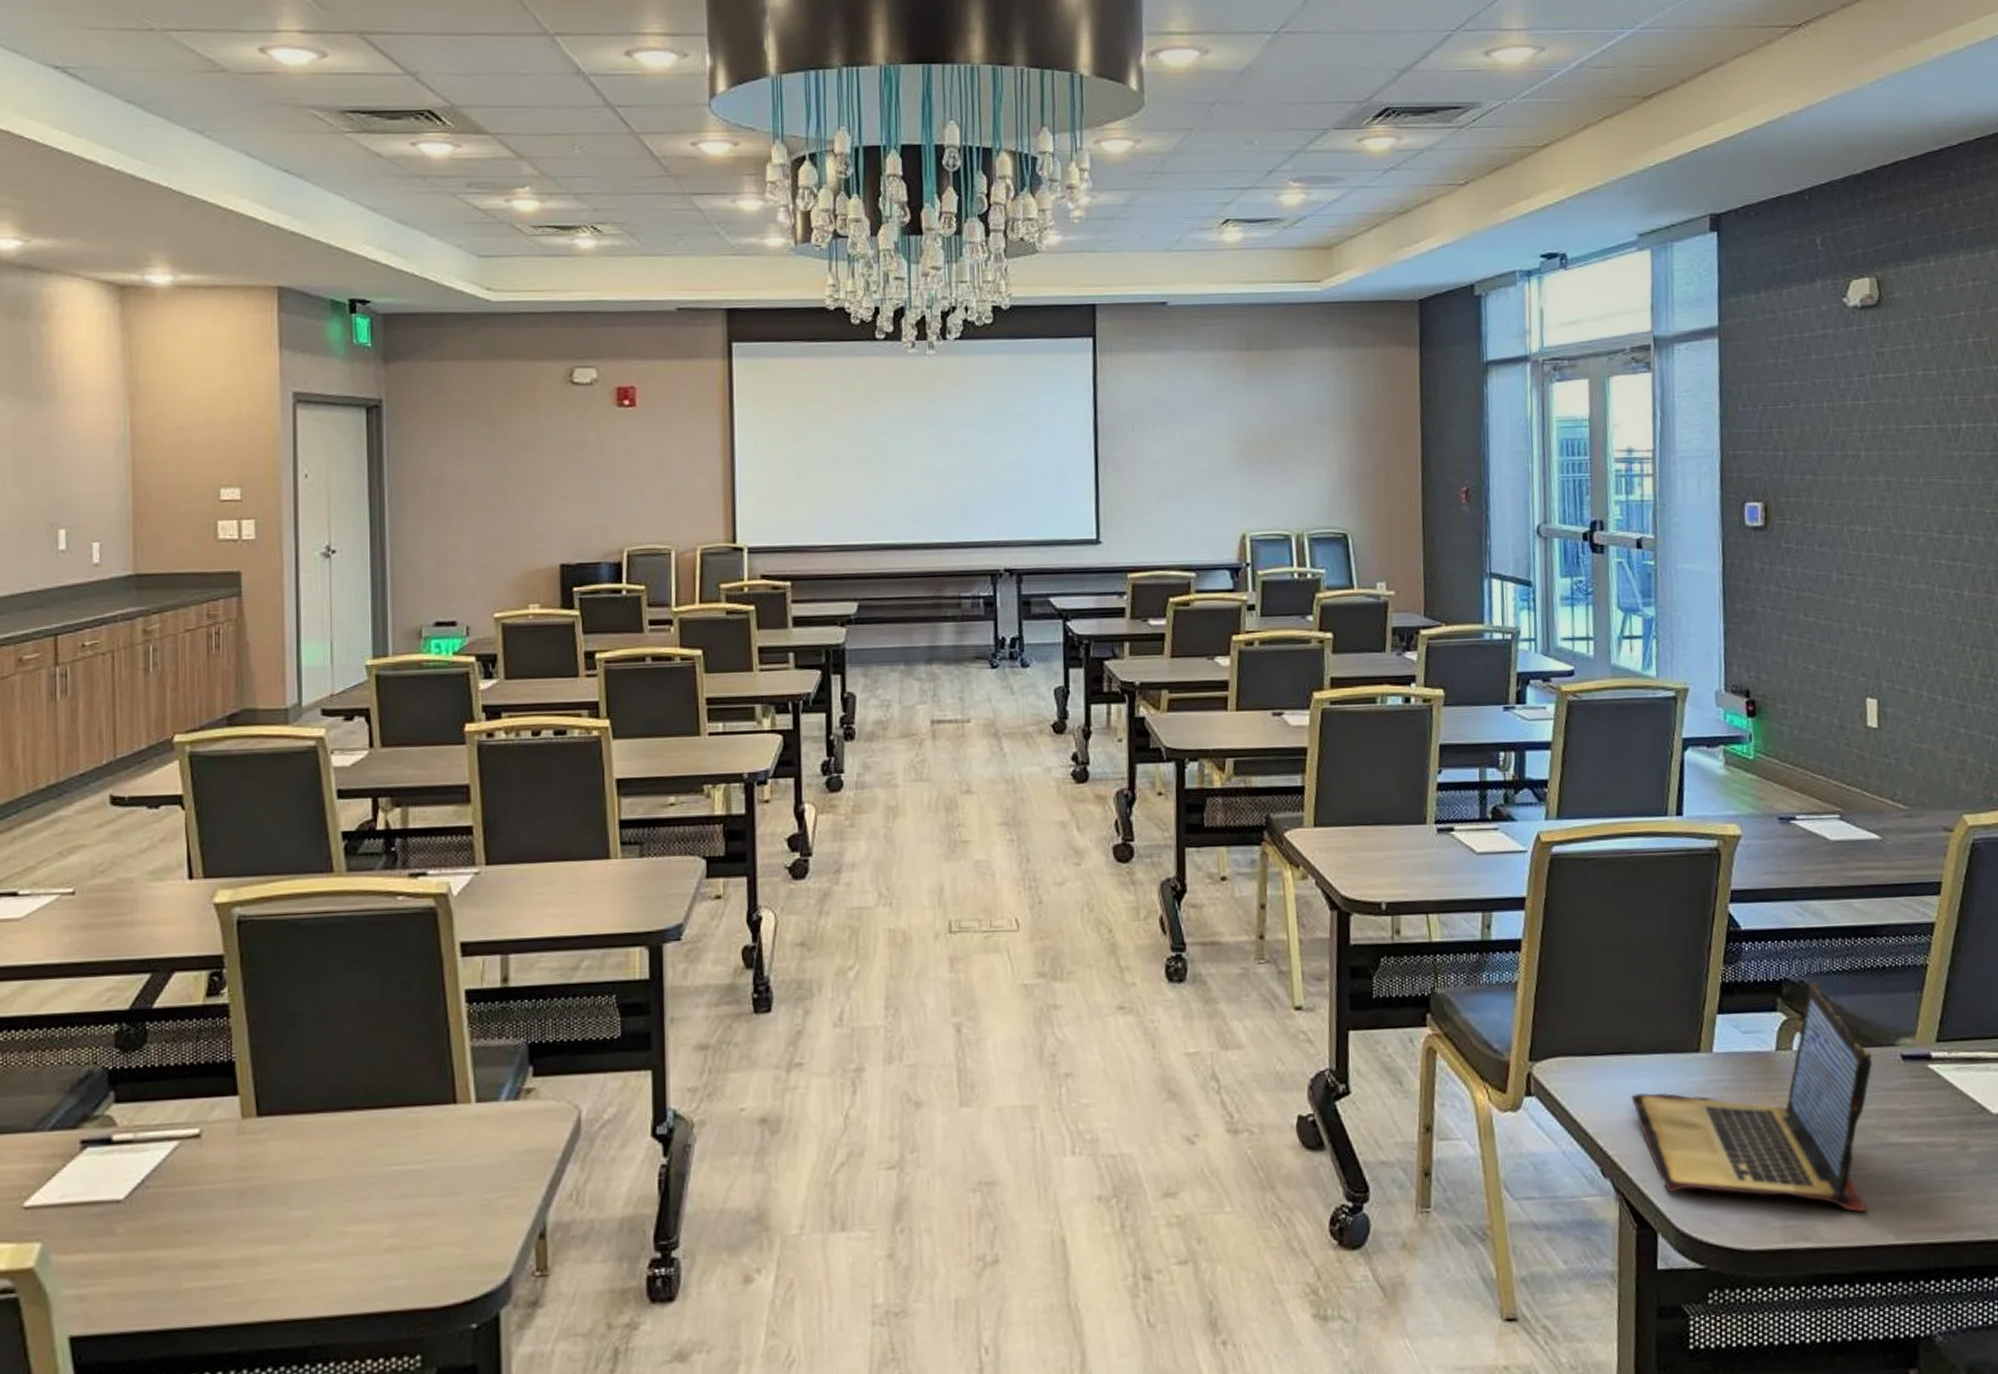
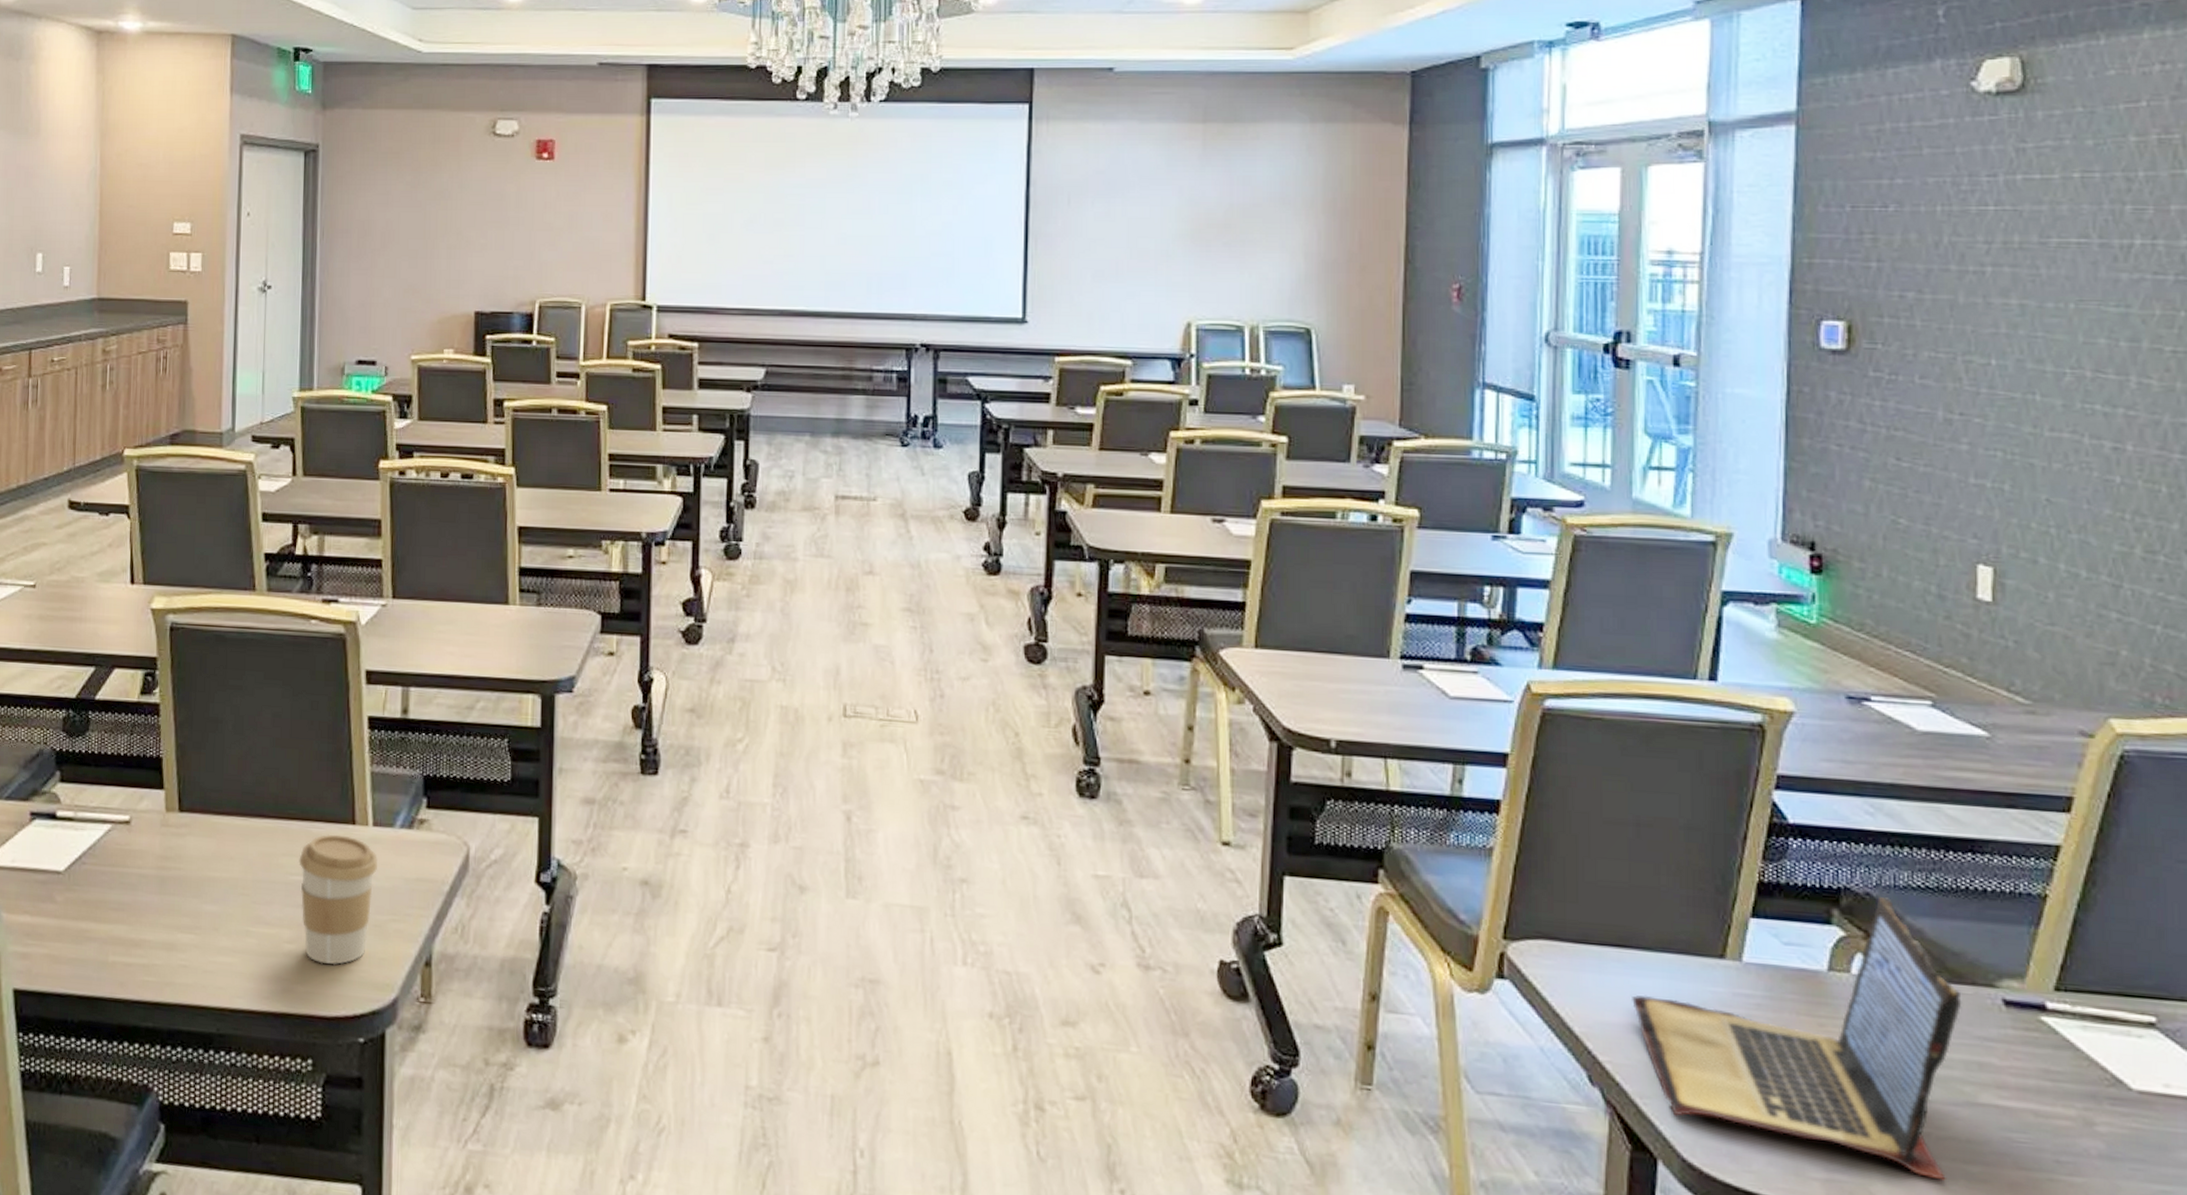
coffee cup: none [396,1116,483,1254] -> present [299,834,377,965]

